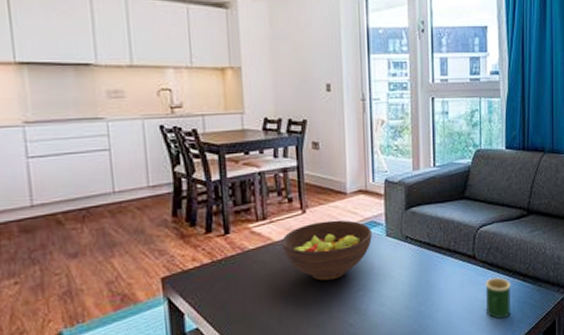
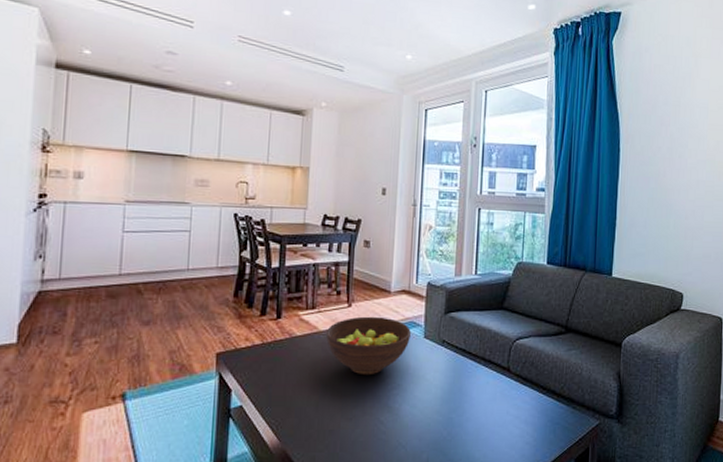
mug: present [485,277,512,320] -> none [517,393,545,438]

